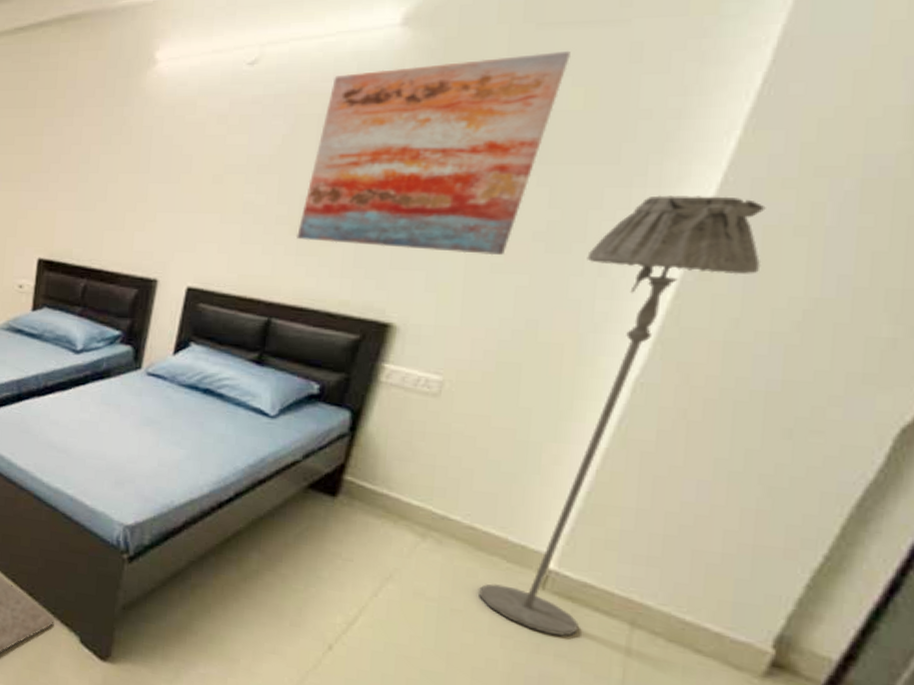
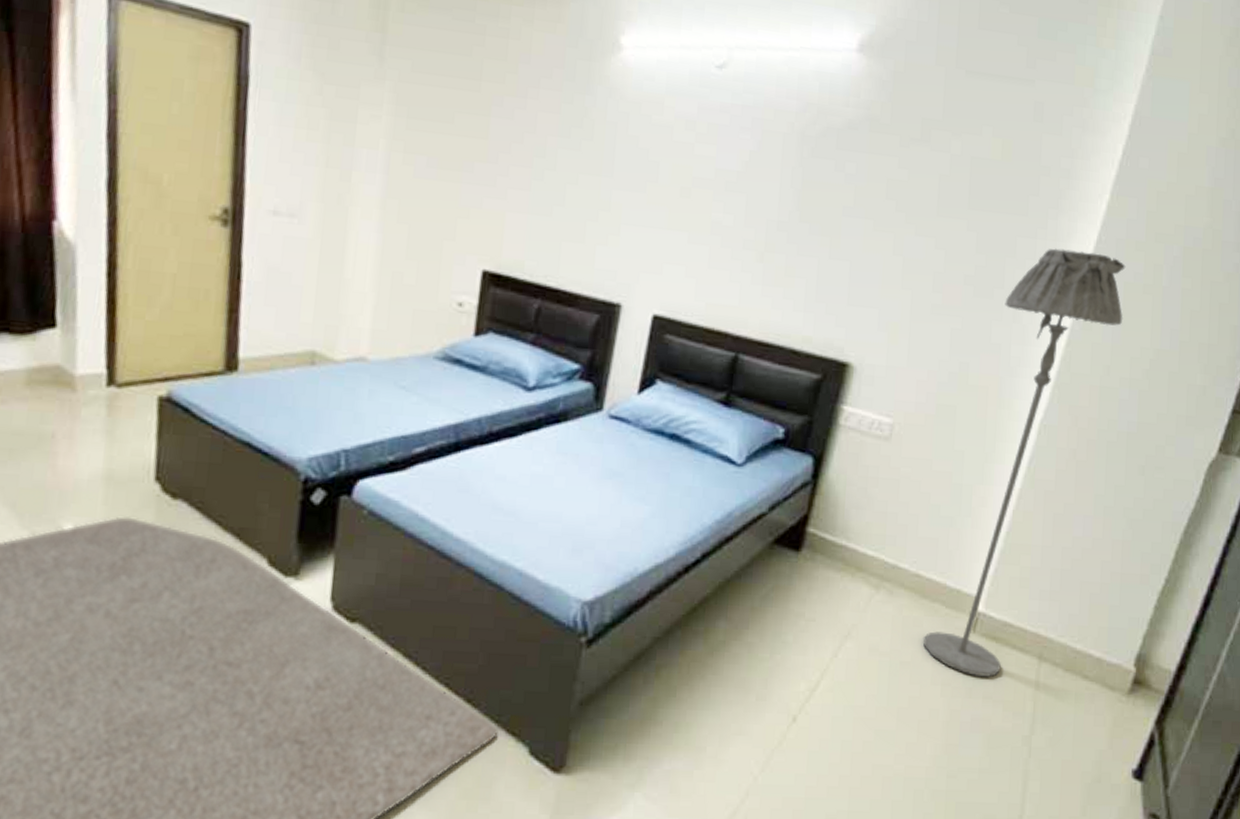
wall art: present [295,50,571,256] -> none [762,93,992,297]

